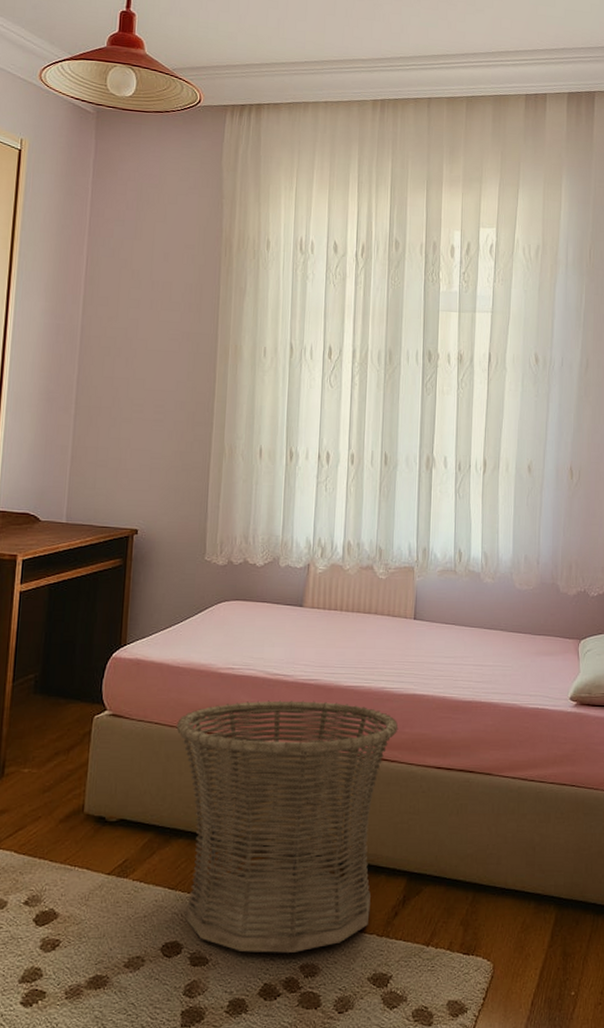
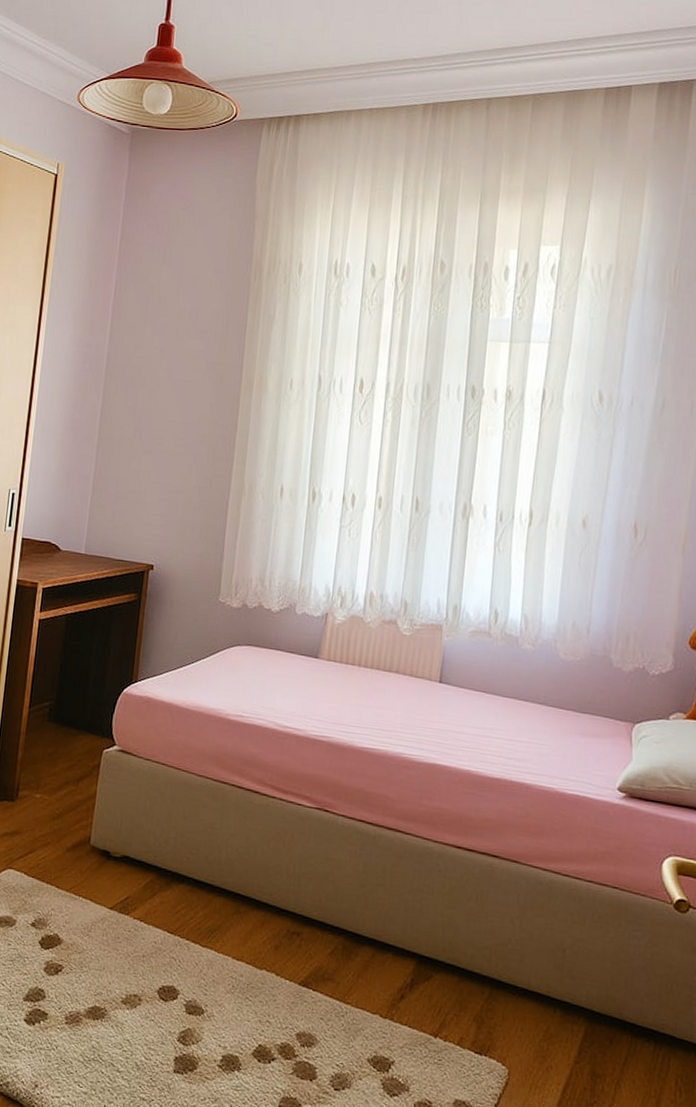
basket: present [176,700,399,953] -> none [182,752,416,1019]

